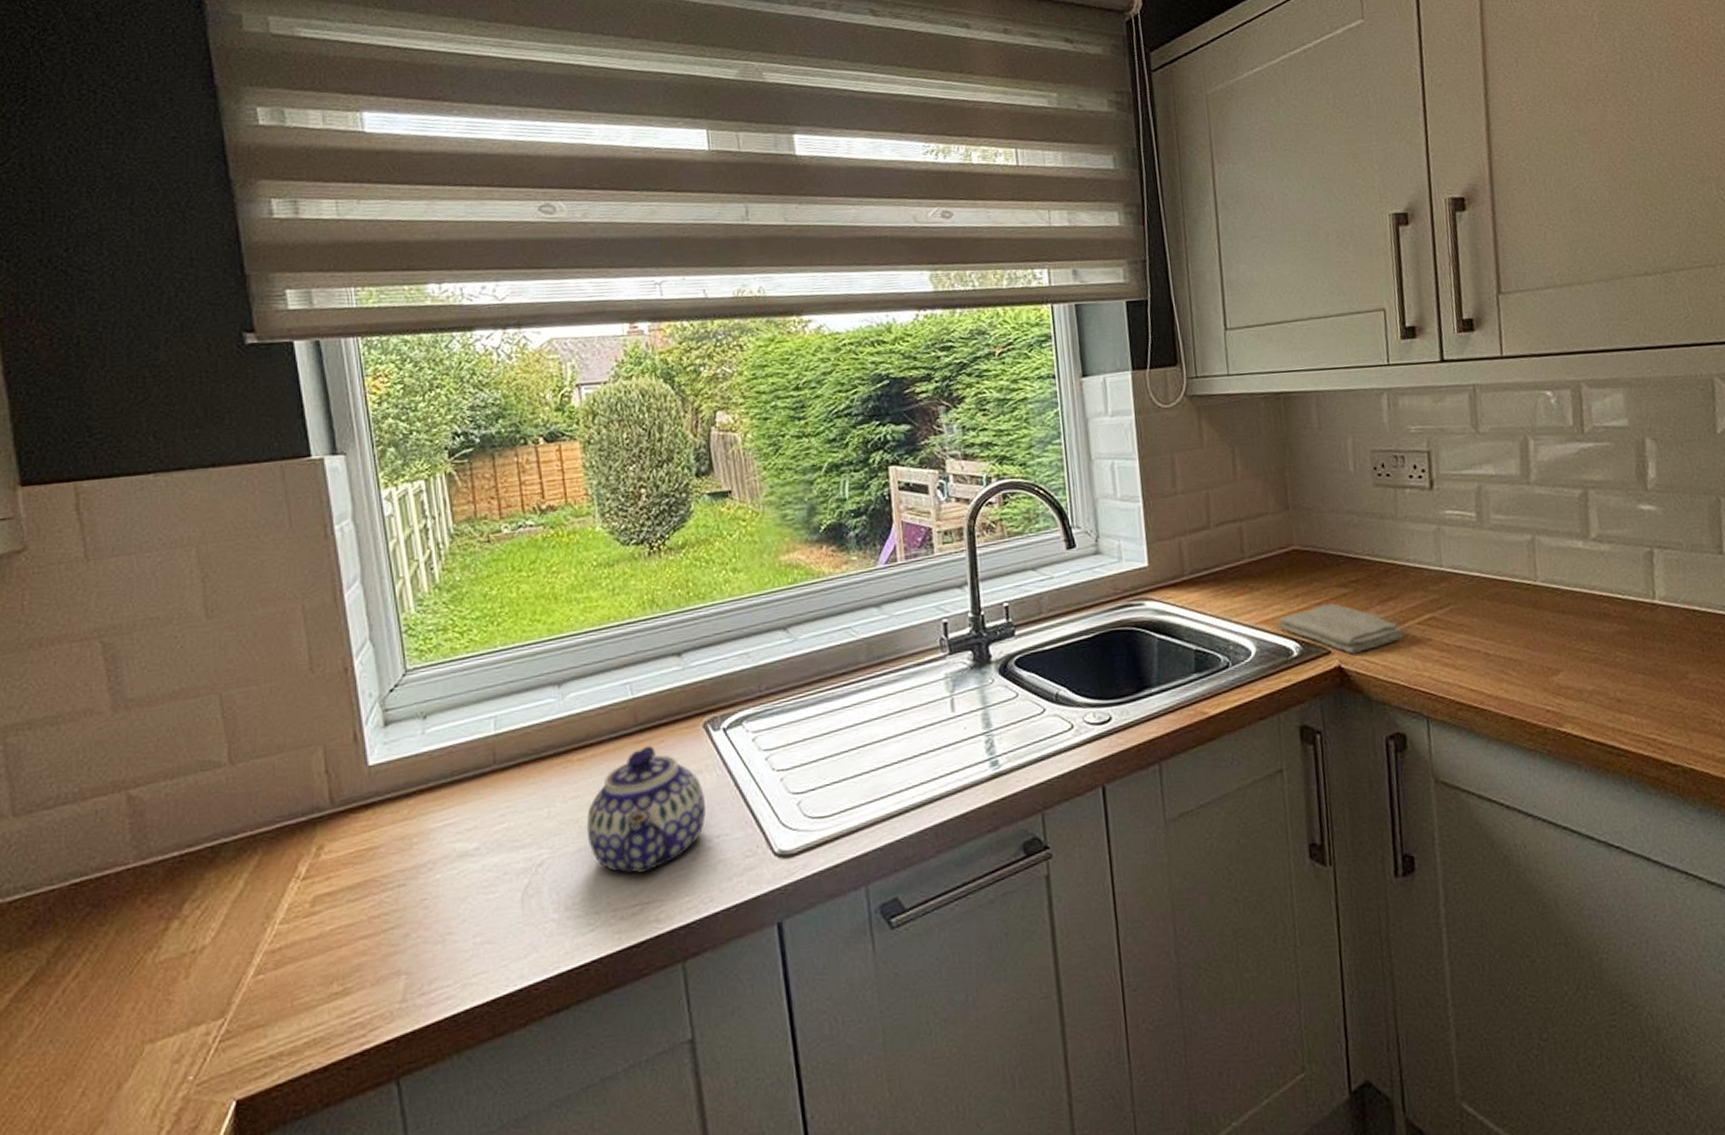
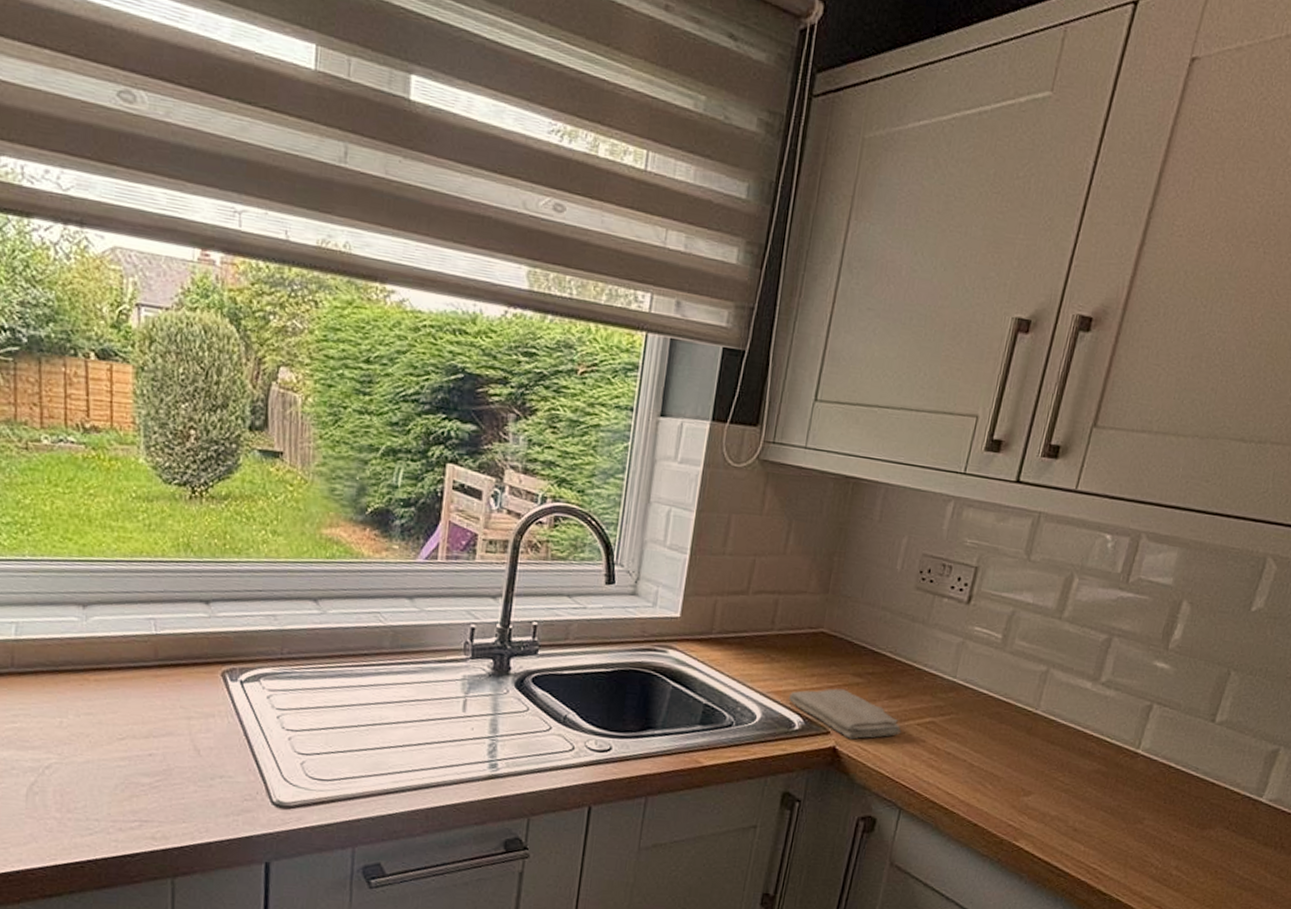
teapot: present [586,745,706,873] -> none [95,681,215,794]

